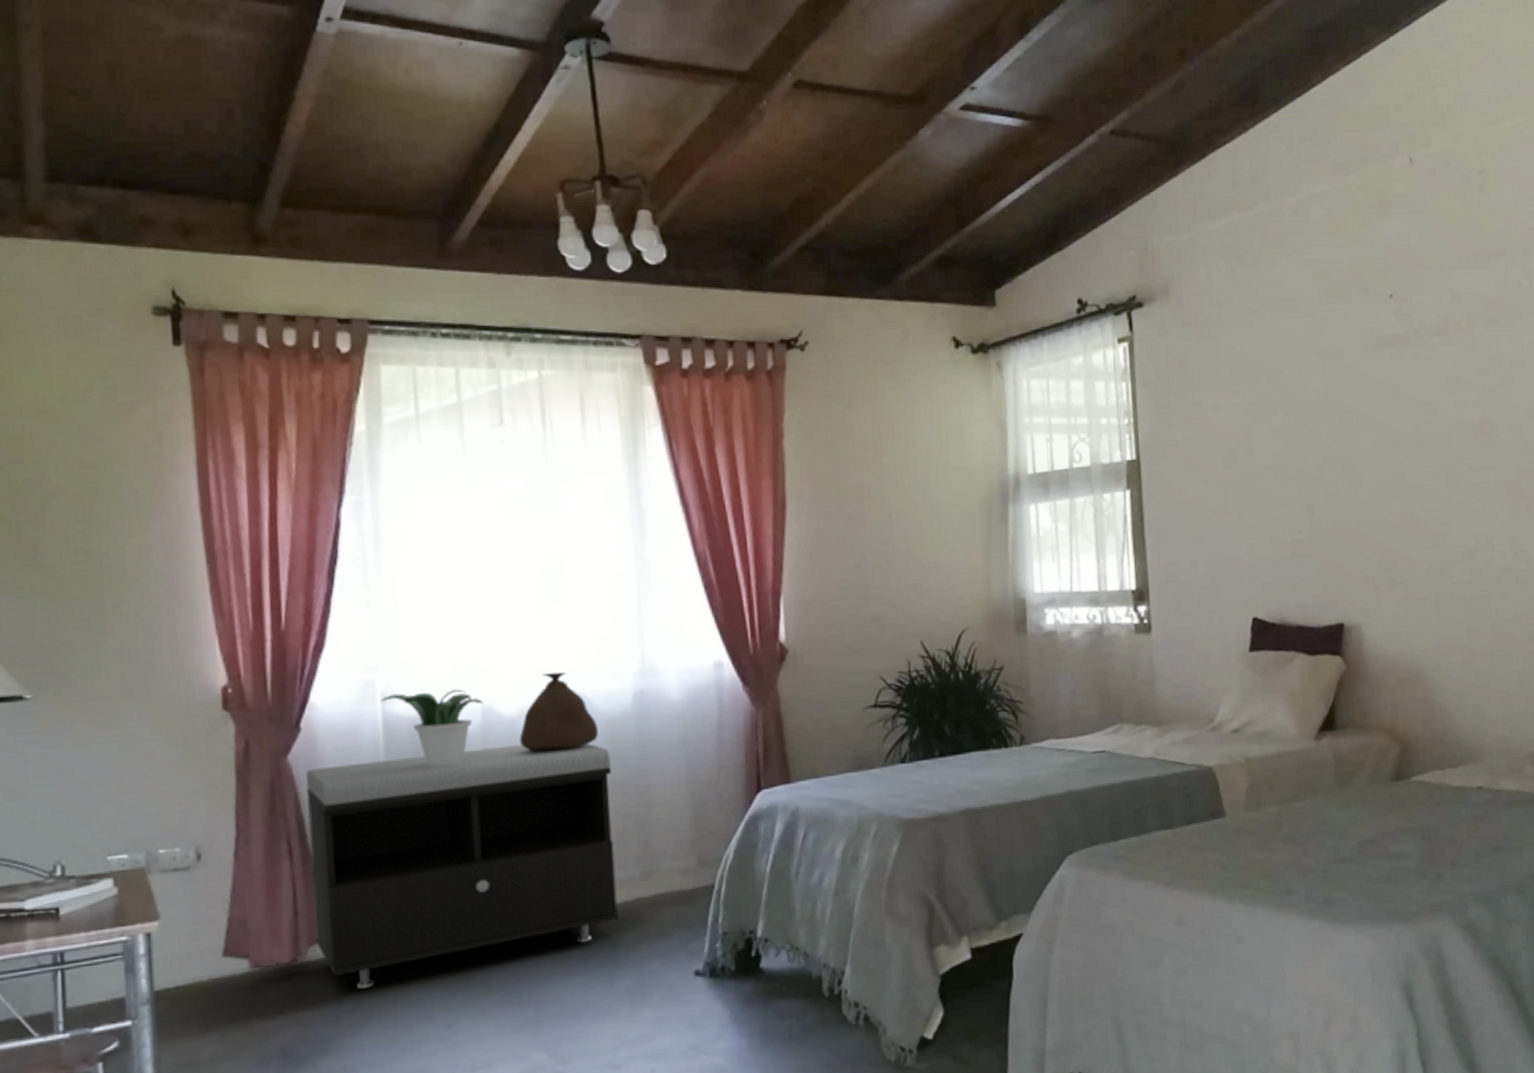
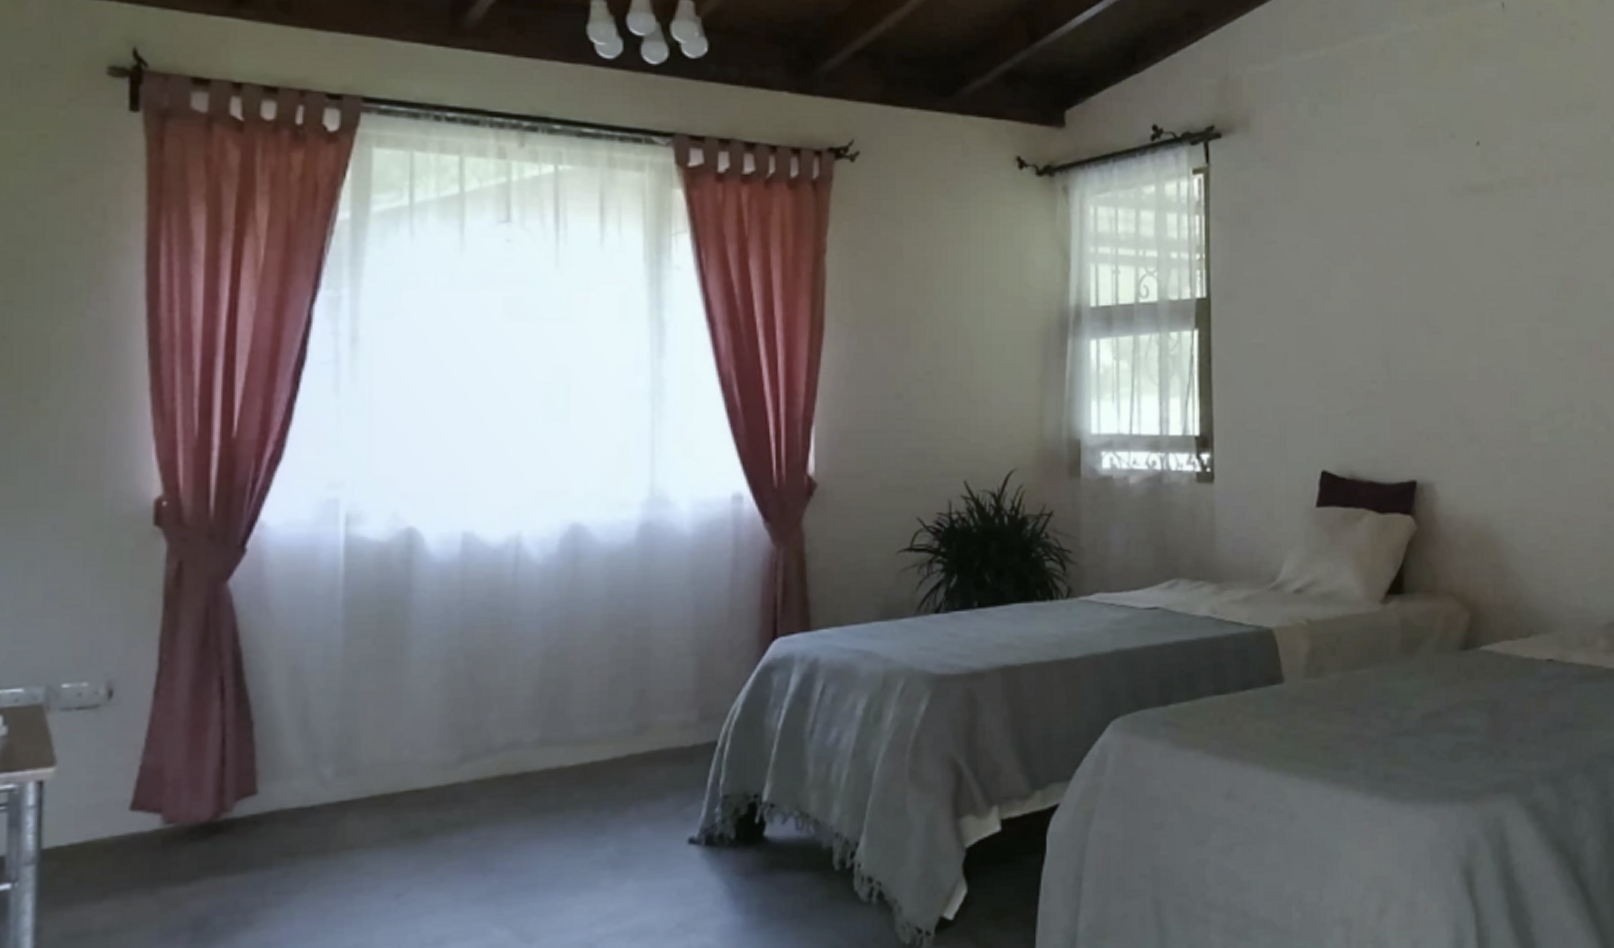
storage bench: present [306,743,618,989] -> none [245,578,608,851]
potted plant: present [380,688,483,767] -> none [344,512,465,599]
bag: present [519,671,598,753] -> none [503,497,595,588]

